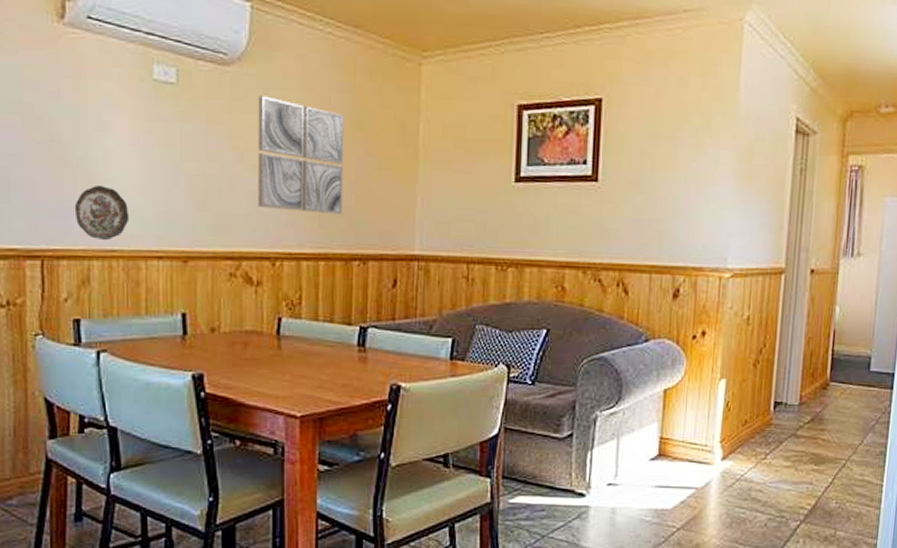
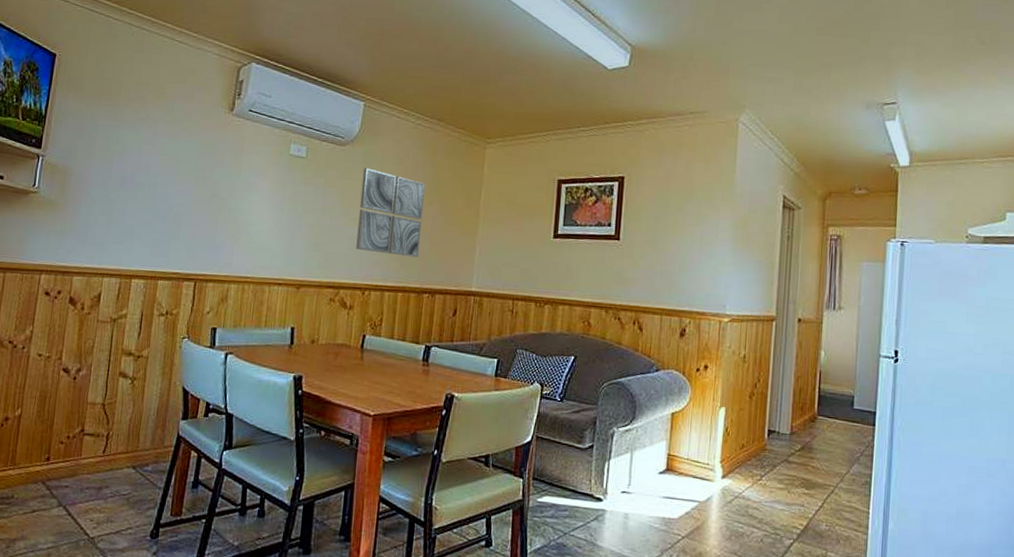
decorative plate: present [74,186,130,241] -> none [222,229,262,270]

